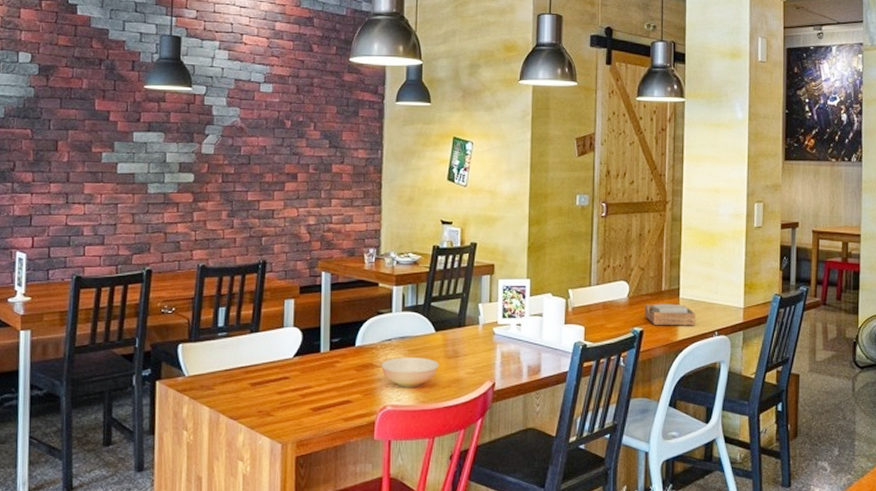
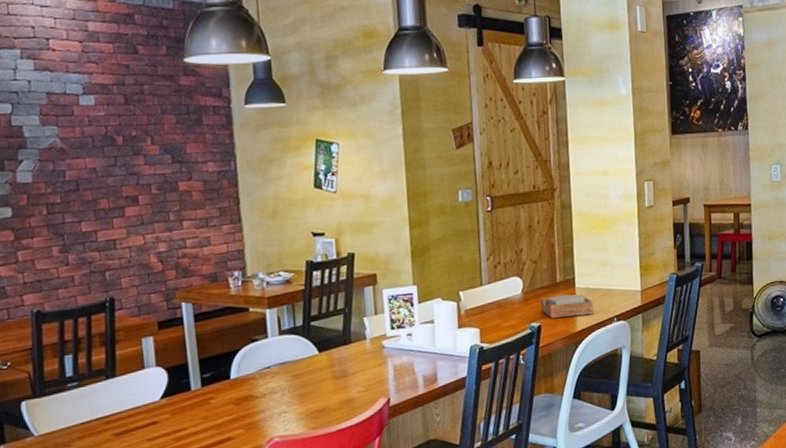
bowl: present [381,358,439,387] -> none [262,381,327,416]

